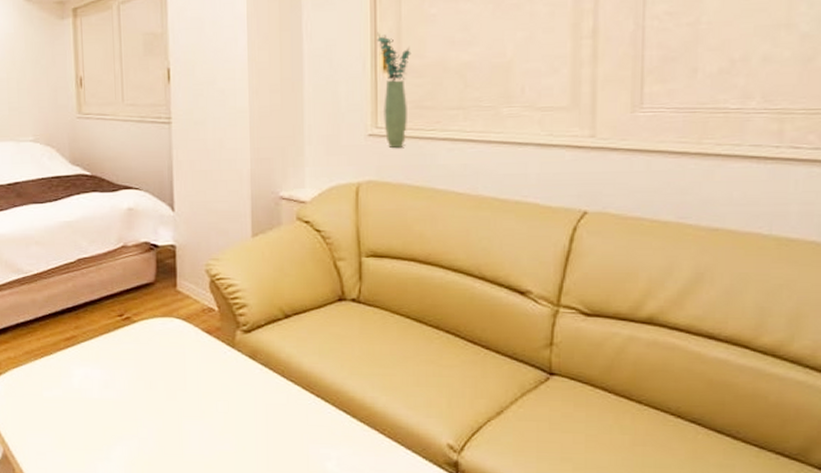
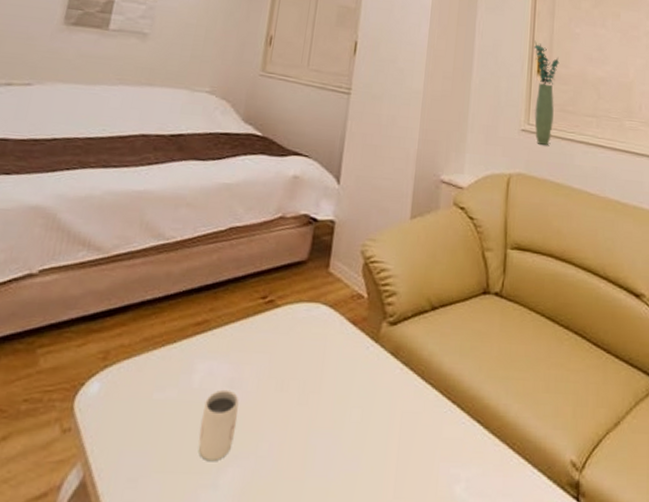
mug: none [86,389,117,441] -> present [198,389,239,461]

